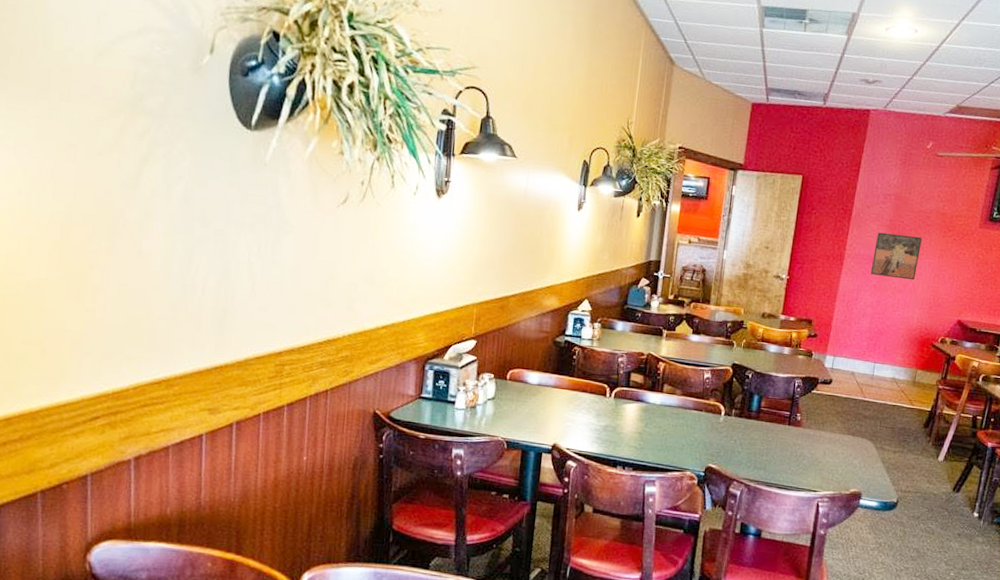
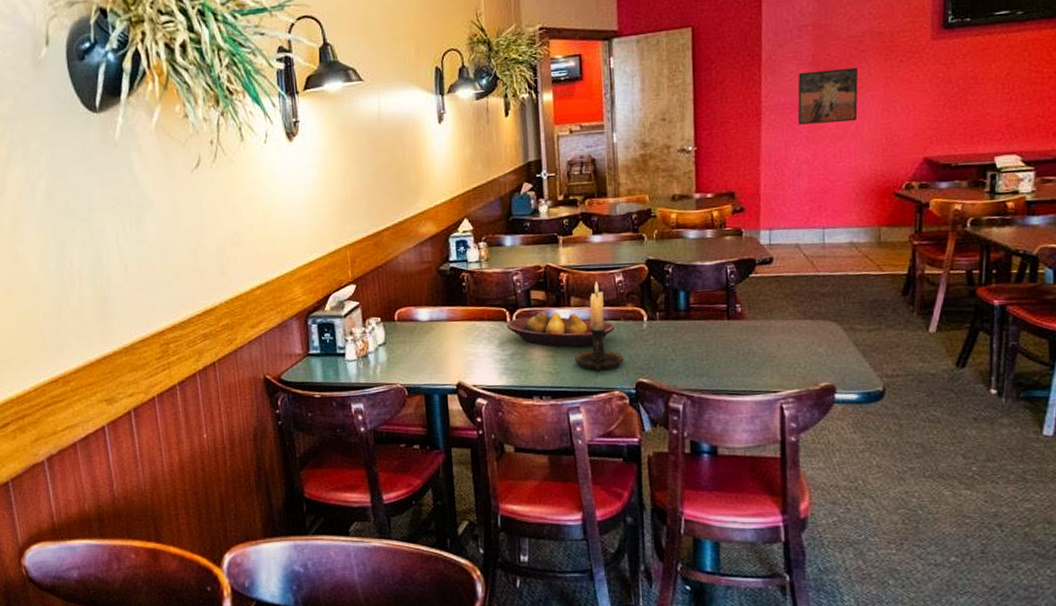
fruit bowl: none [605,393,697,430] -> present [507,312,615,348]
candle holder: none [658,374,699,453] -> present [575,281,623,372]

